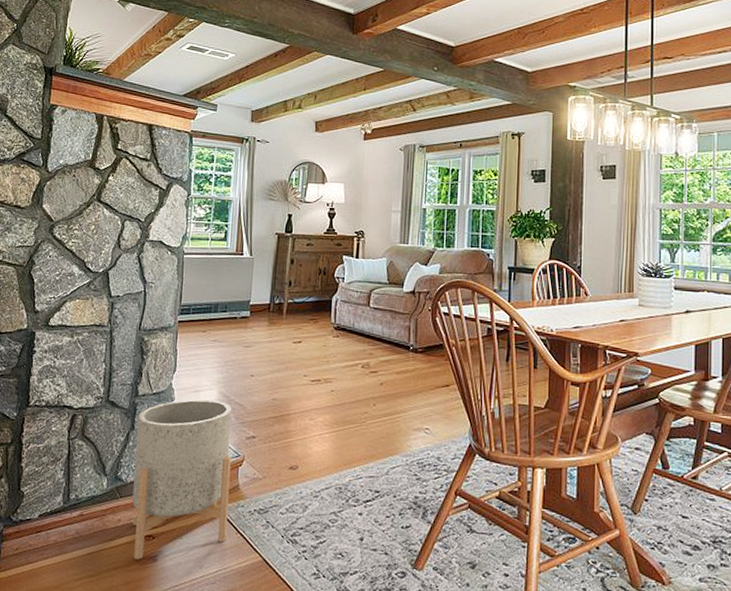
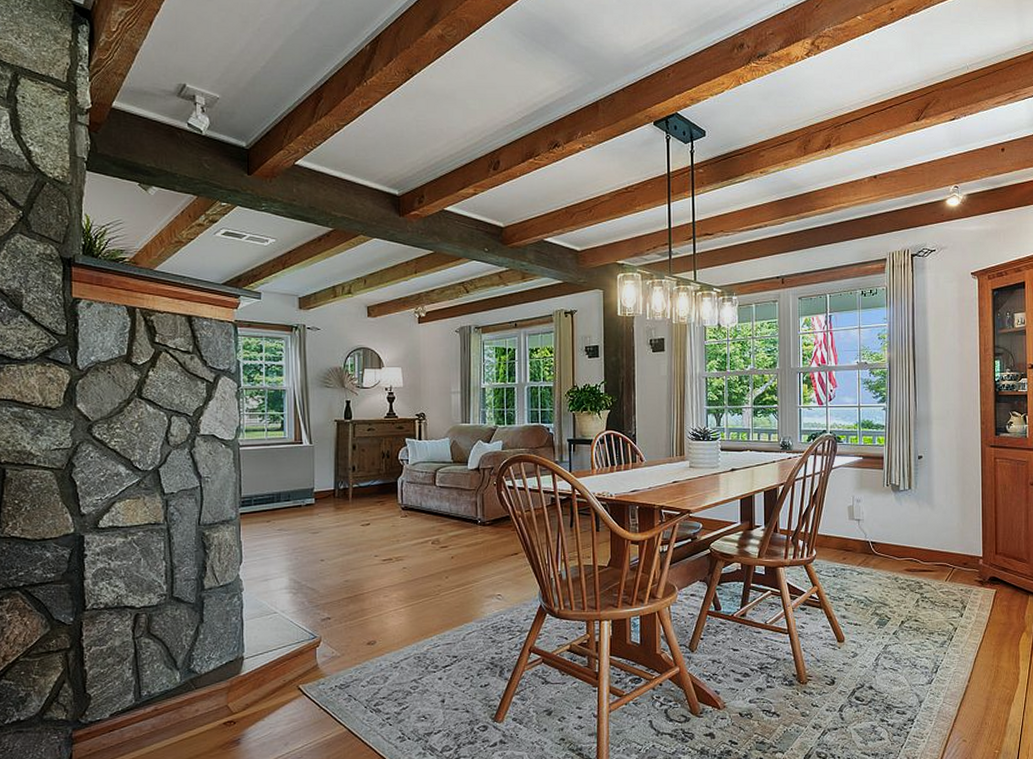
planter: present [132,399,232,559] -> none [206,587,310,745]

